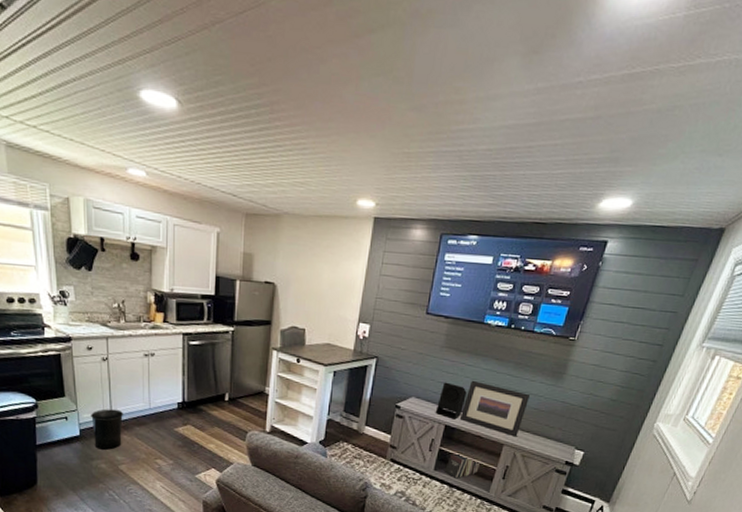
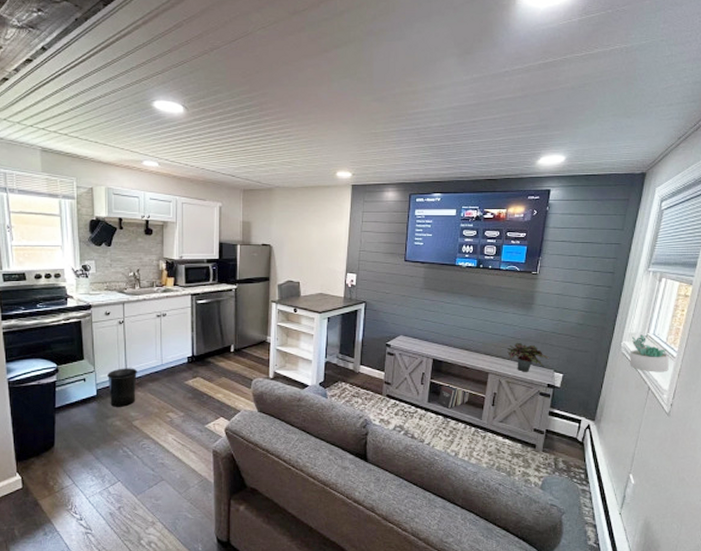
speaker: present [436,382,467,420] -> none [423,319,449,353]
picture frame: present [460,381,530,437] -> none [446,317,505,365]
potted plant: none [527,414,574,447] -> present [507,342,550,372]
succulent plant: none [658,416,704,459] -> present [630,334,669,373]

